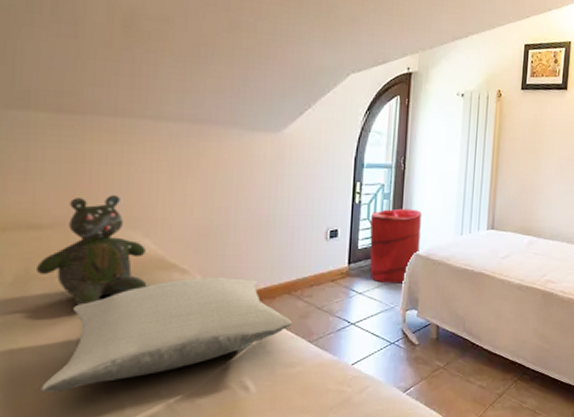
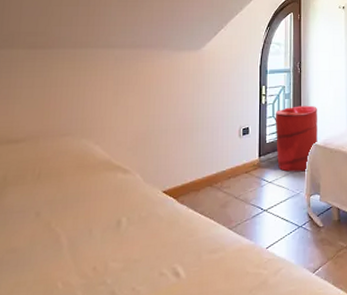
teddy bear: present [35,194,148,305] -> none [11,110,97,206]
pillow: present [41,277,293,393] -> none [11,174,215,285]

